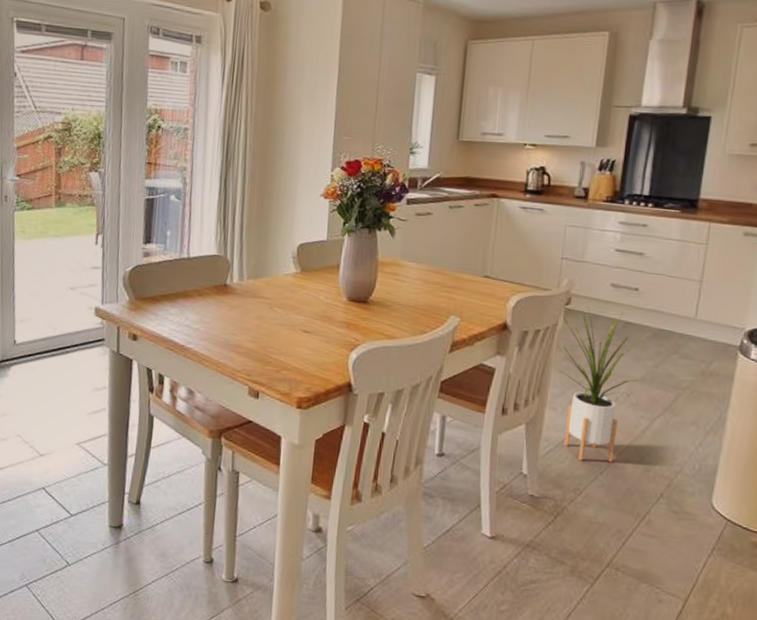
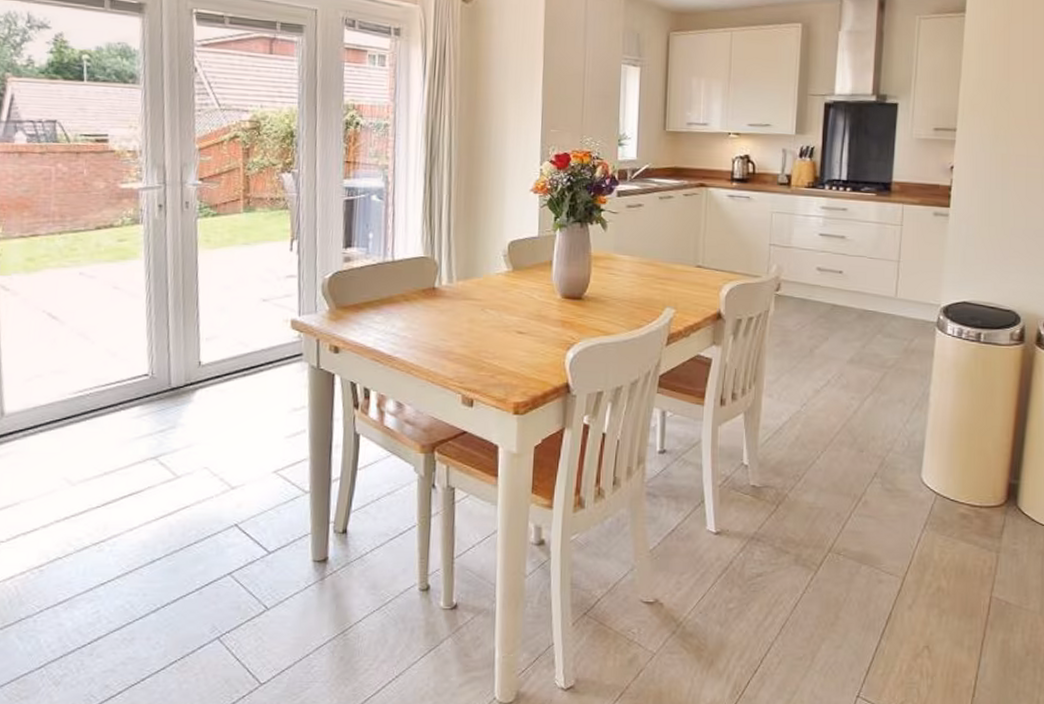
house plant: present [556,307,650,462] -> none [769,292,856,447]

